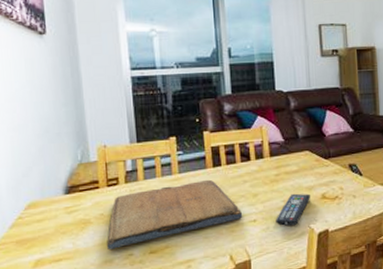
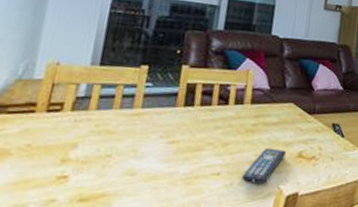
religious icon: present [107,179,243,251] -> none [23,119,207,193]

